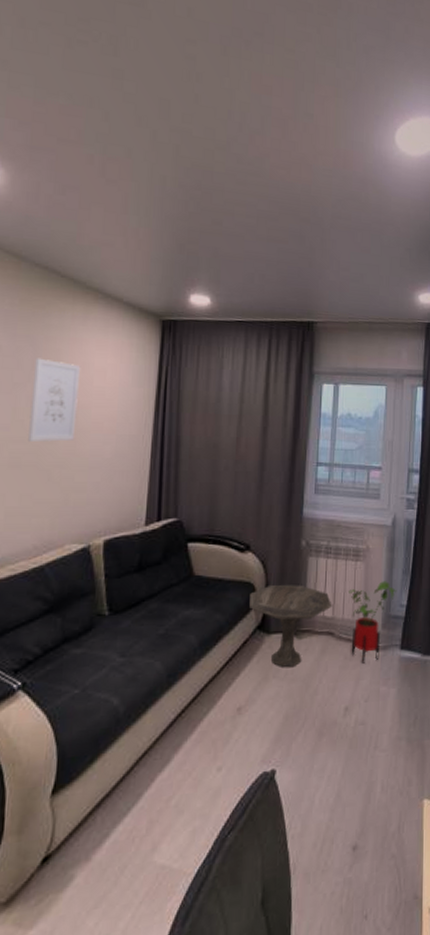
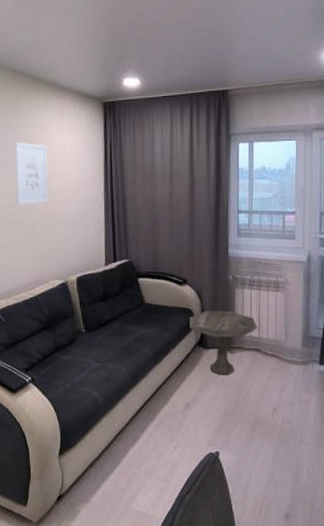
house plant: present [349,581,397,664] -> none [271,308,314,375]

